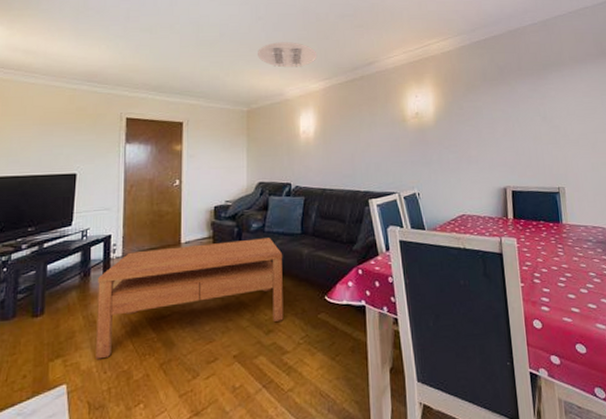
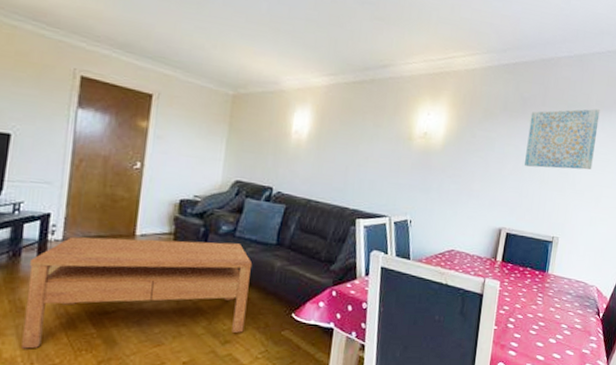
ceiling light: present [258,42,317,68] -> none [254,17,326,55]
wall art: none [510,64,581,127] -> present [525,108,600,170]

